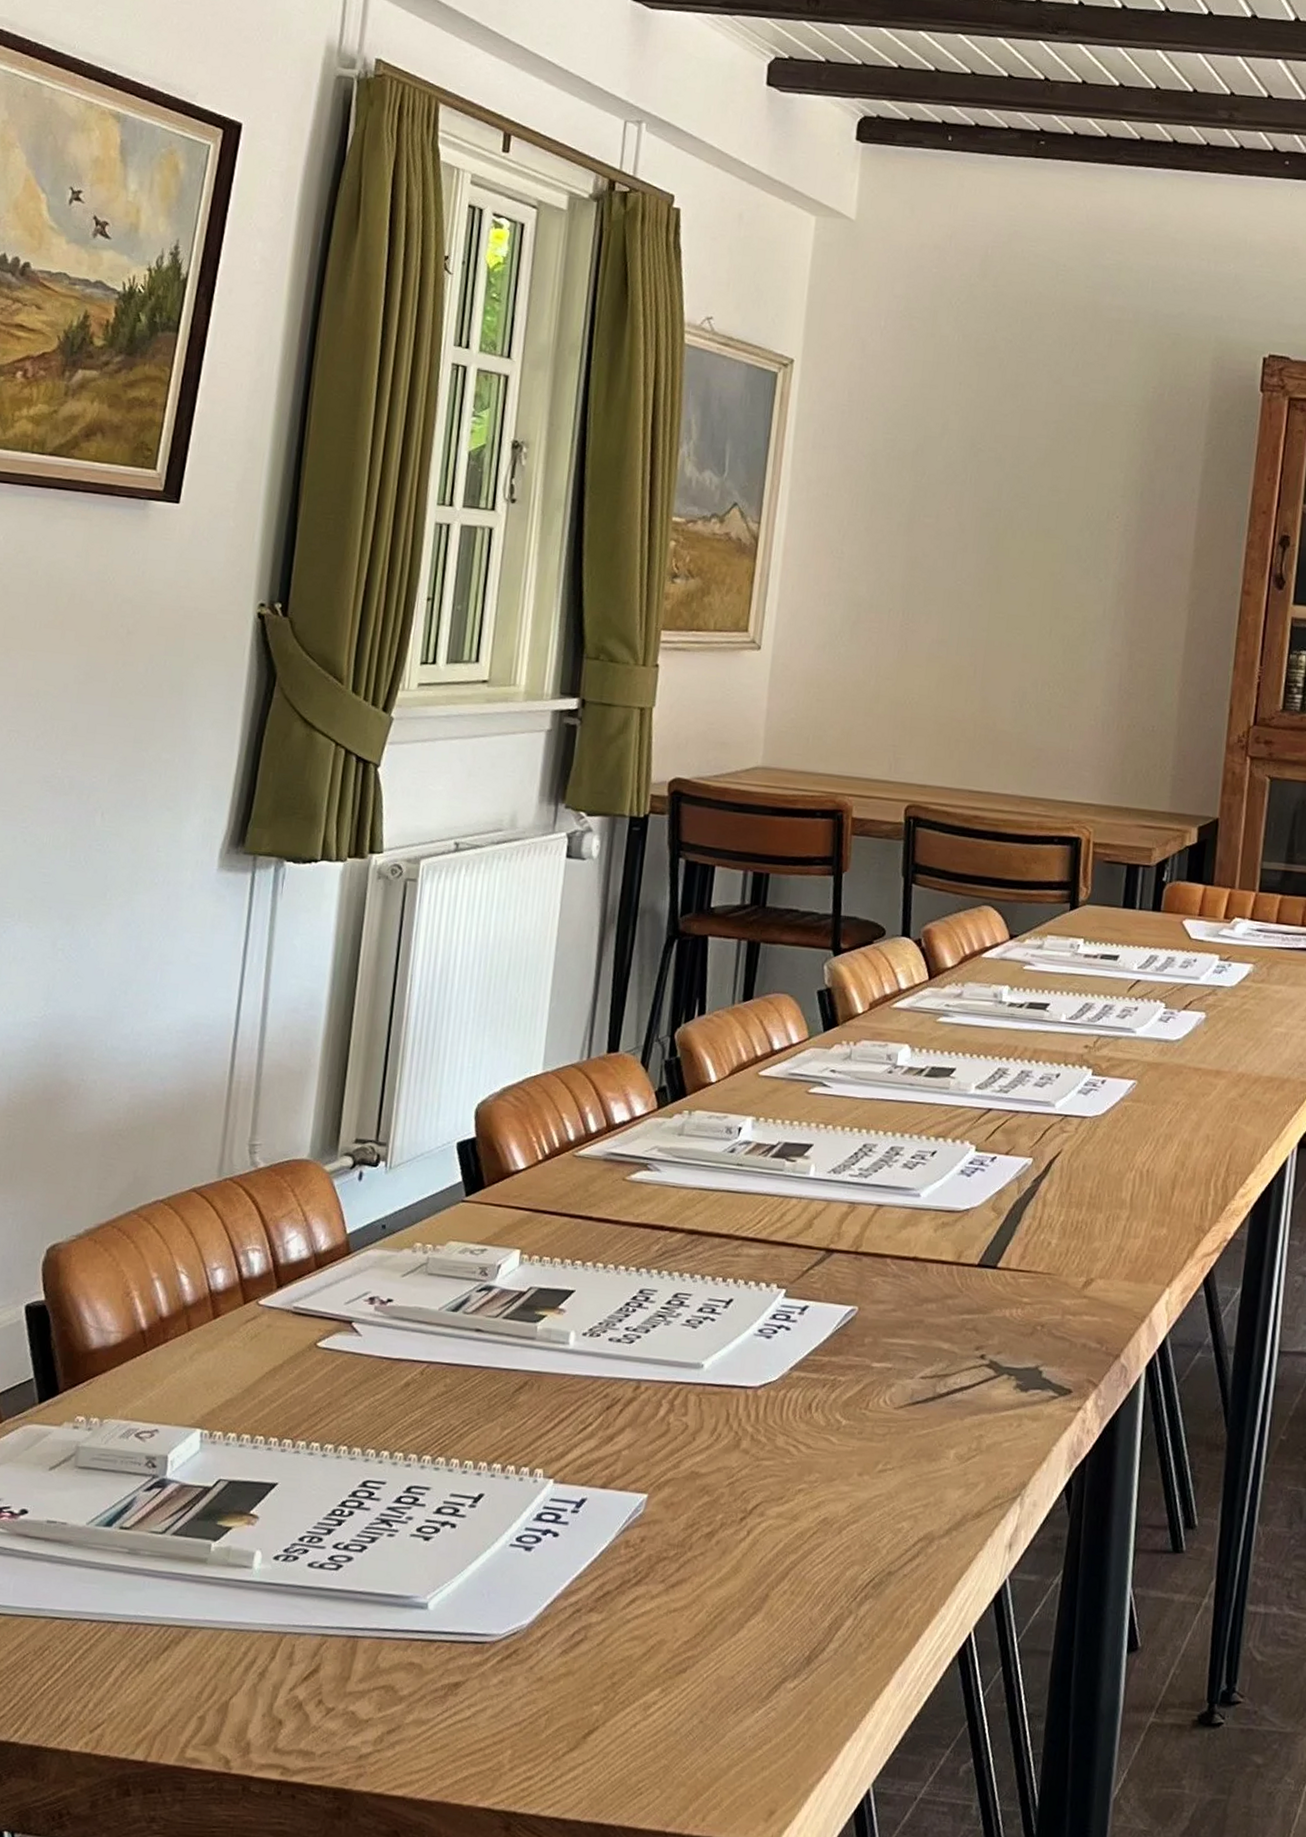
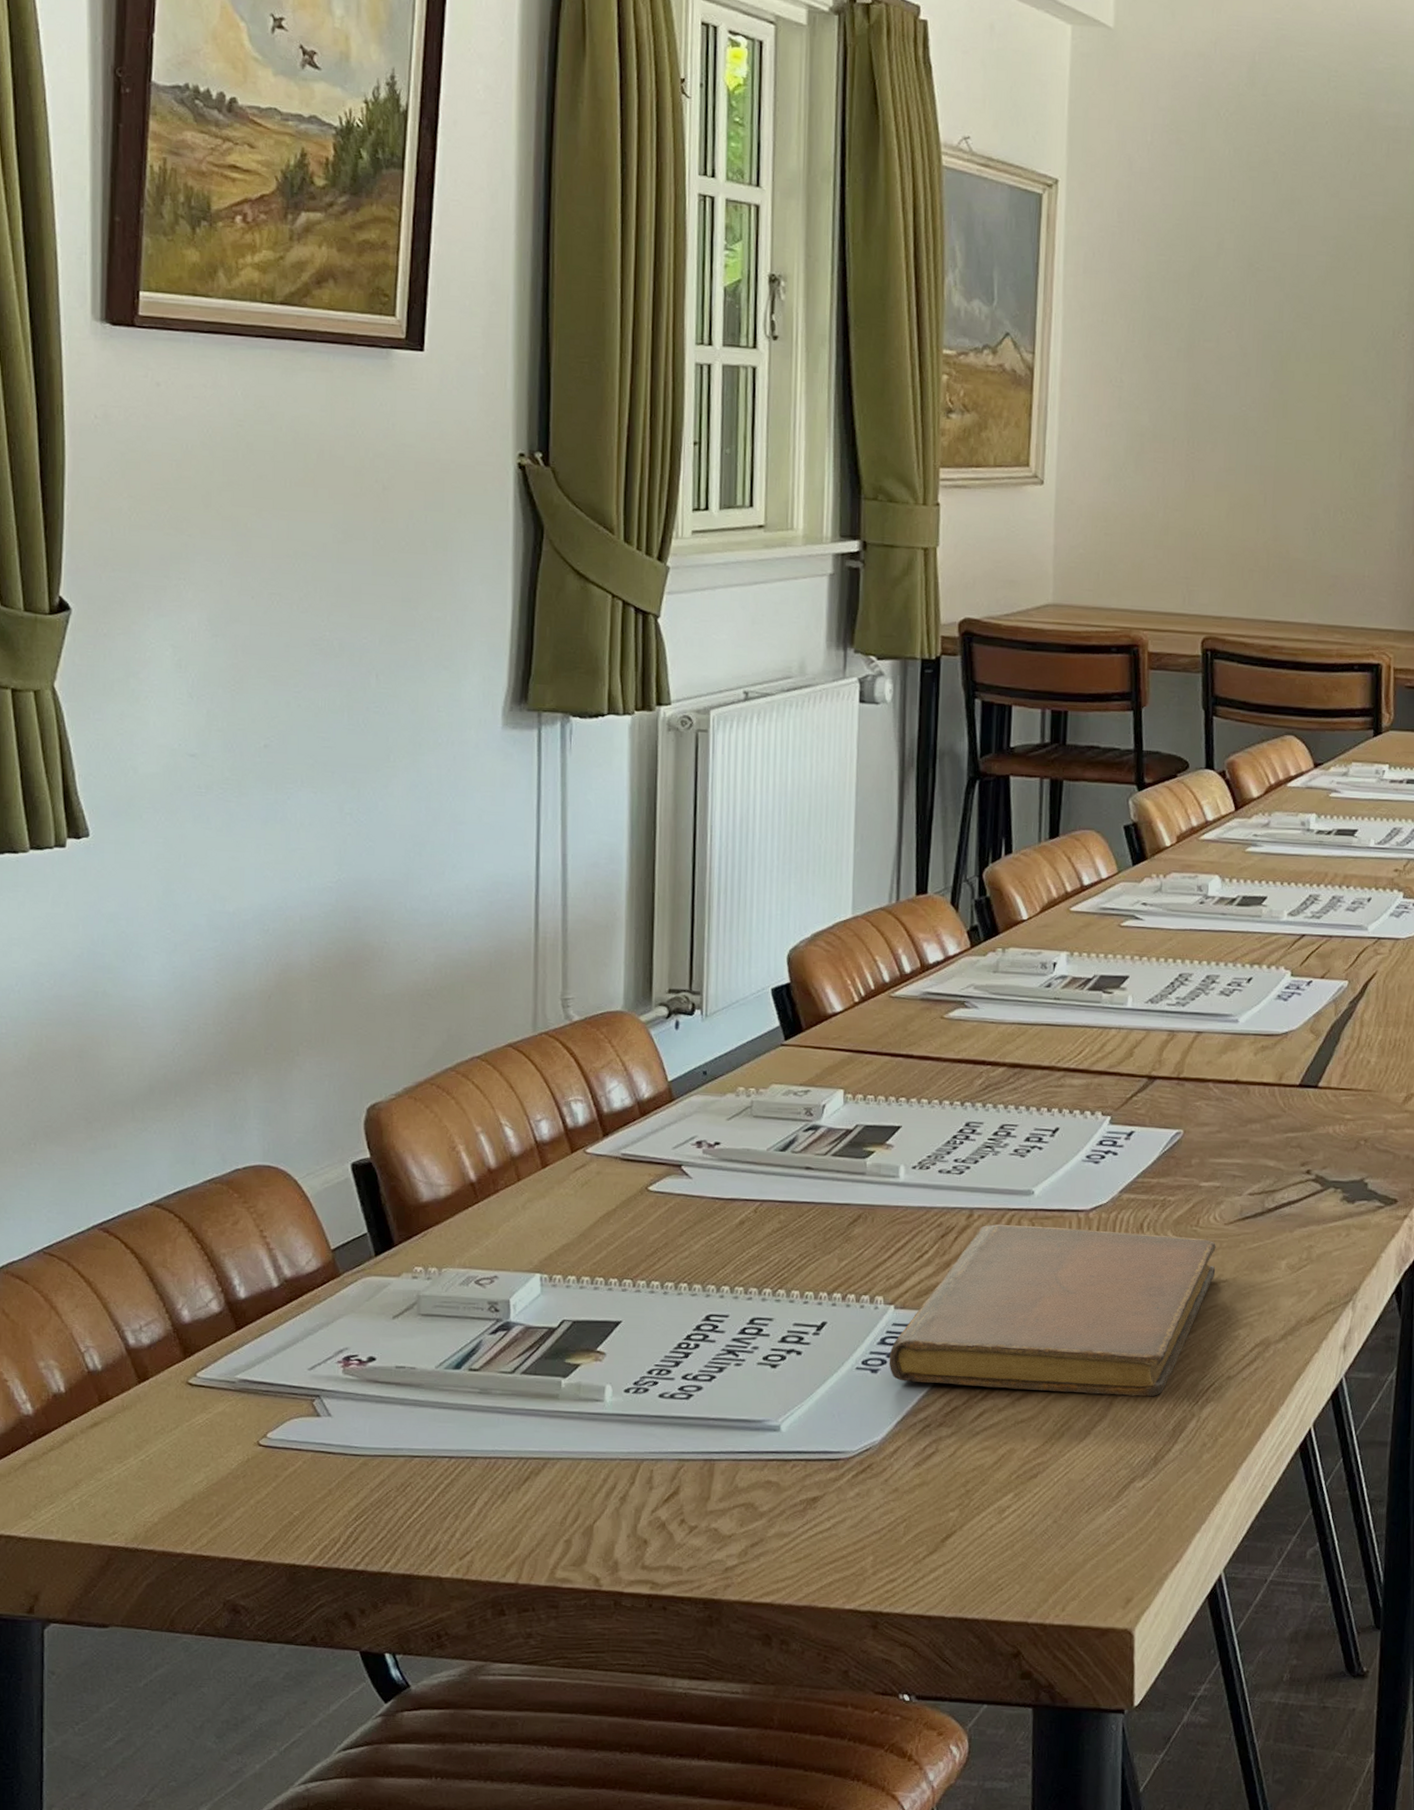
notebook: none [543,1397,884,1591] -> present [889,1224,1216,1397]

